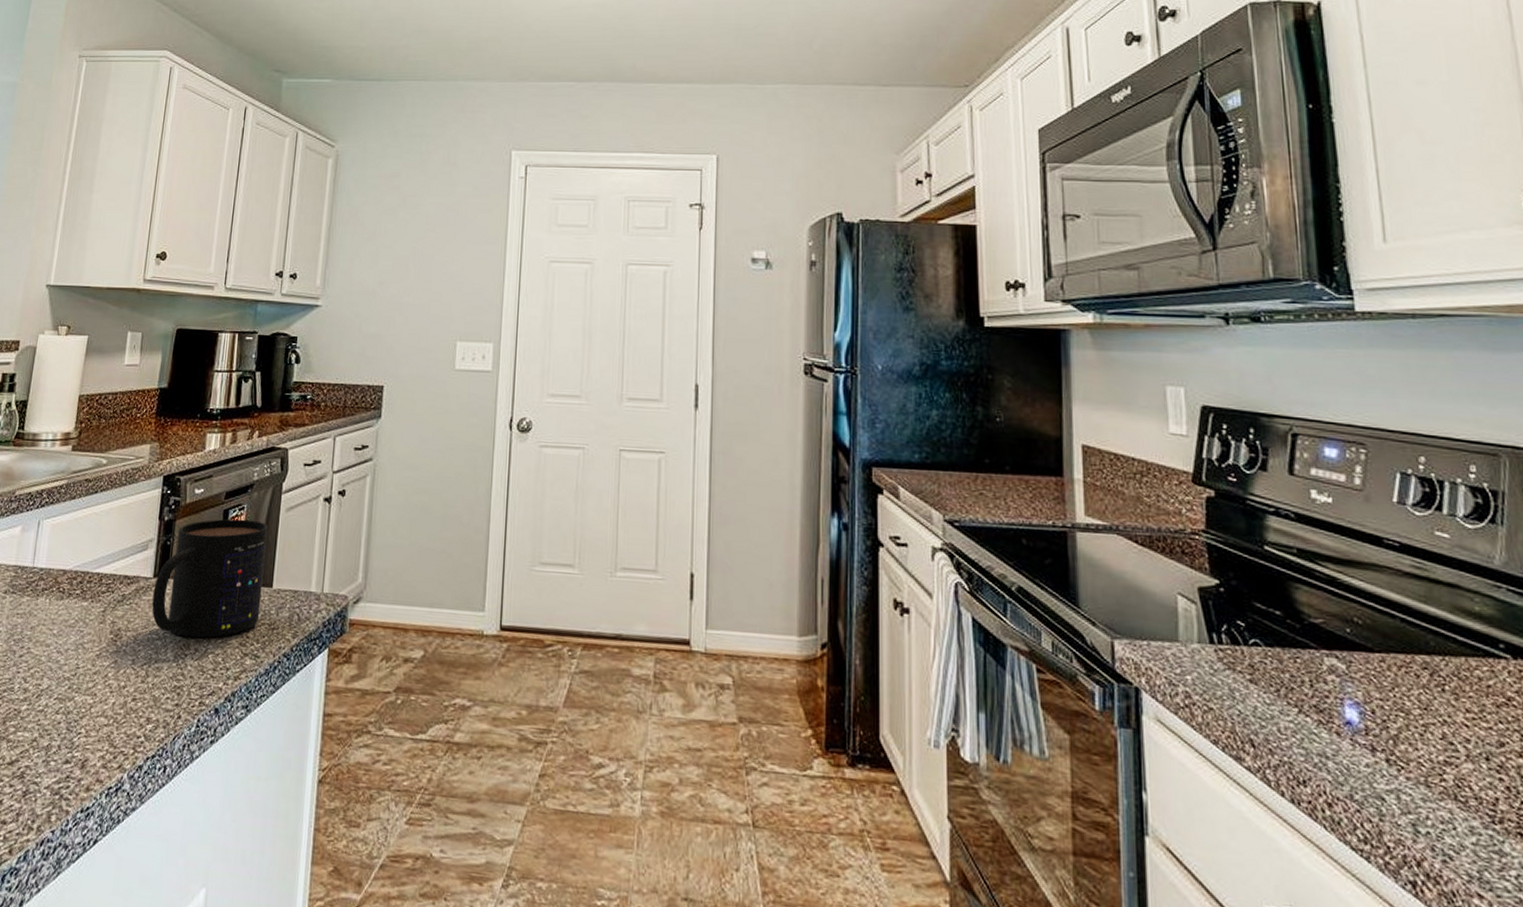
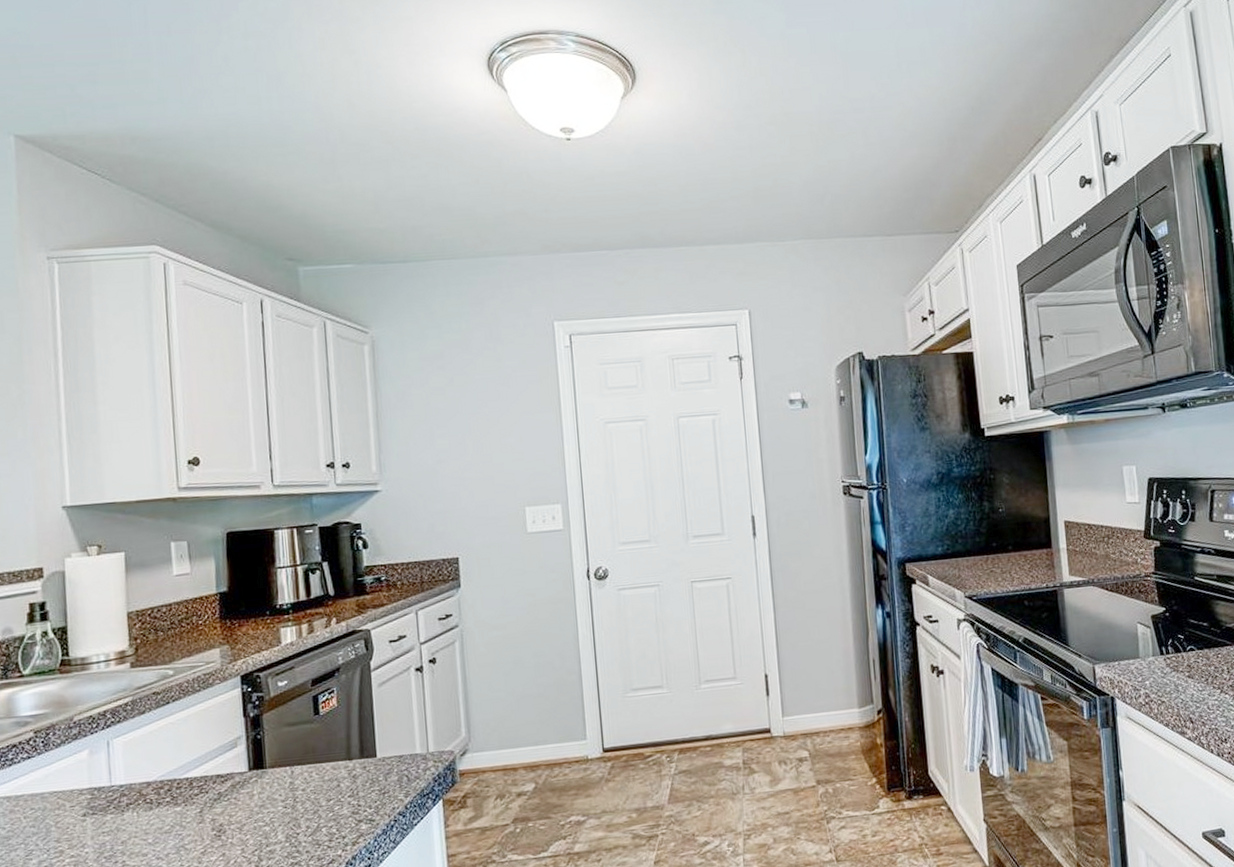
mug: present [152,518,269,638] -> none [251,700,368,818]

